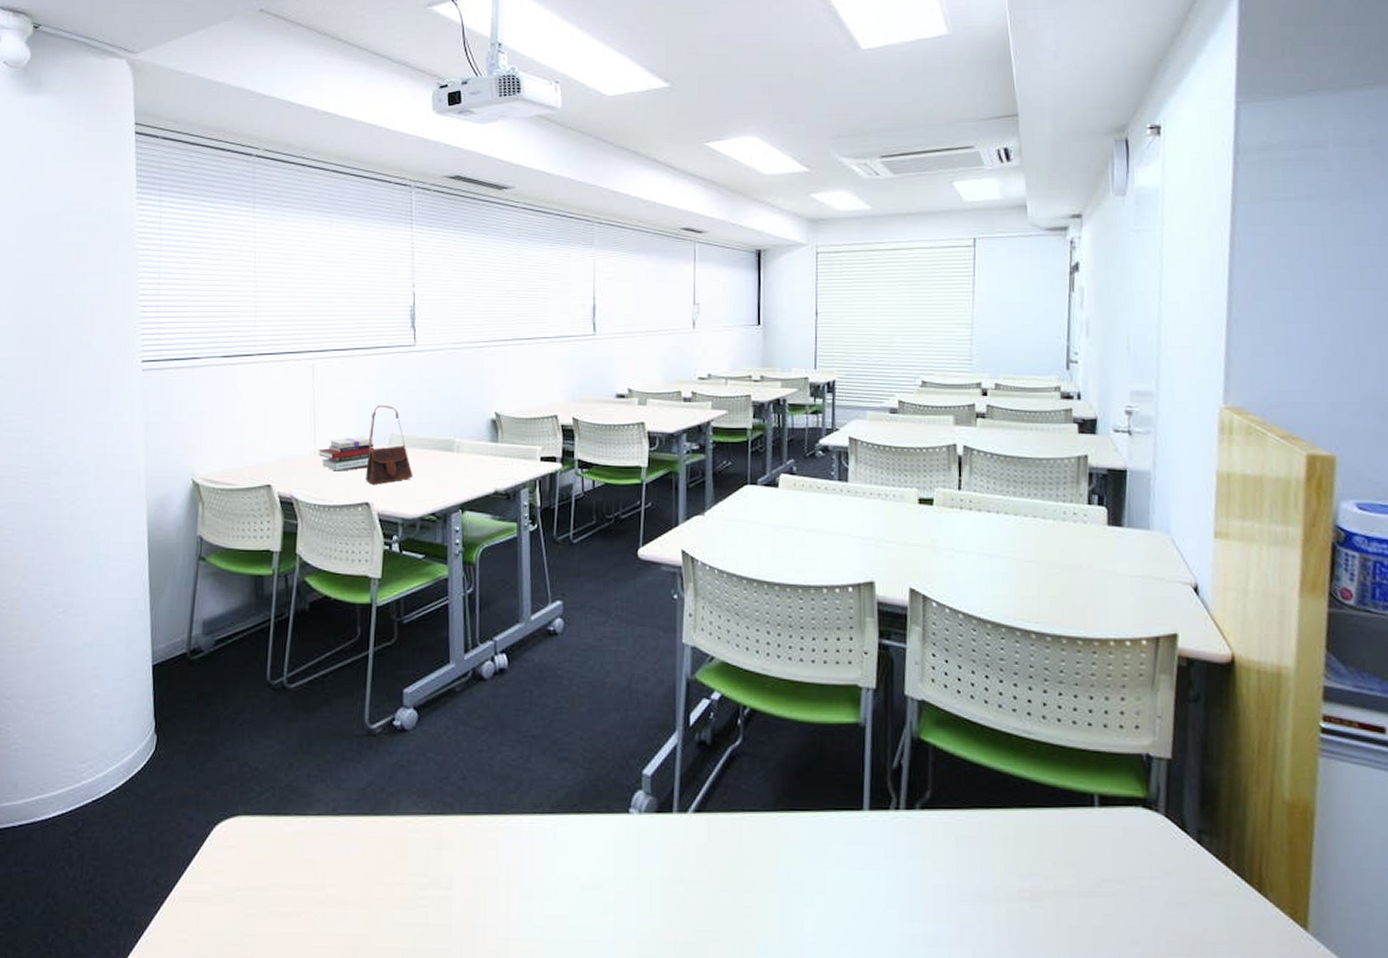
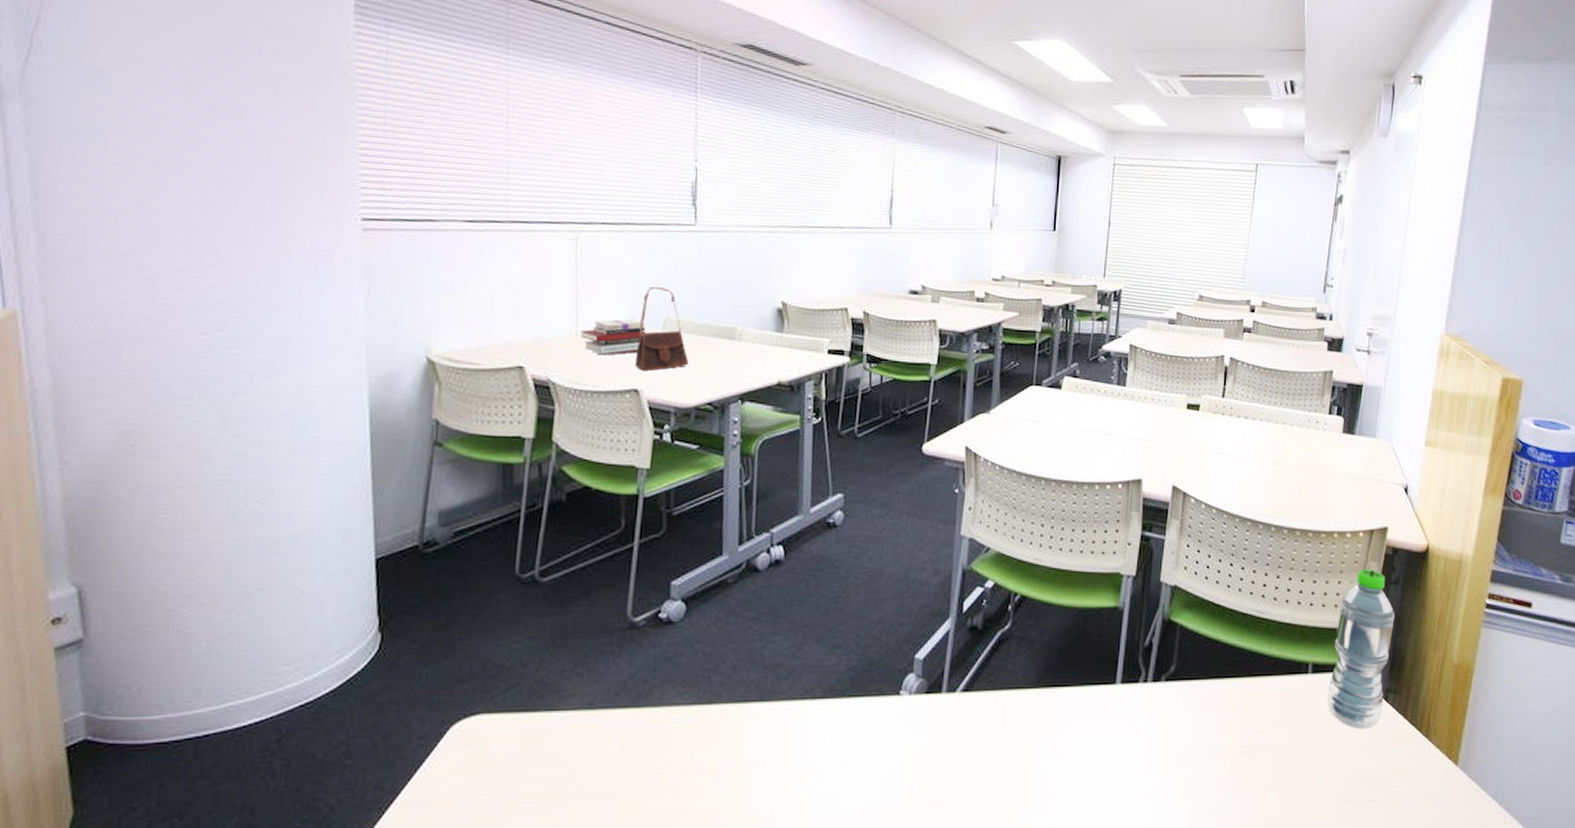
water bottle: none [1121,683,1199,877] -> present [1327,568,1395,729]

